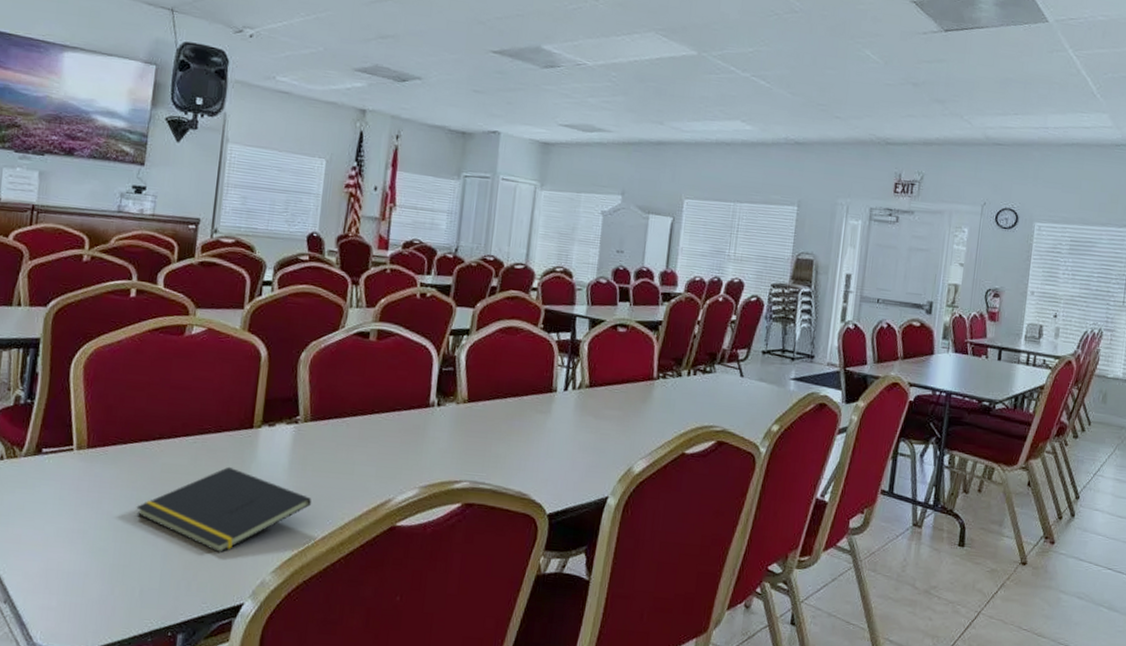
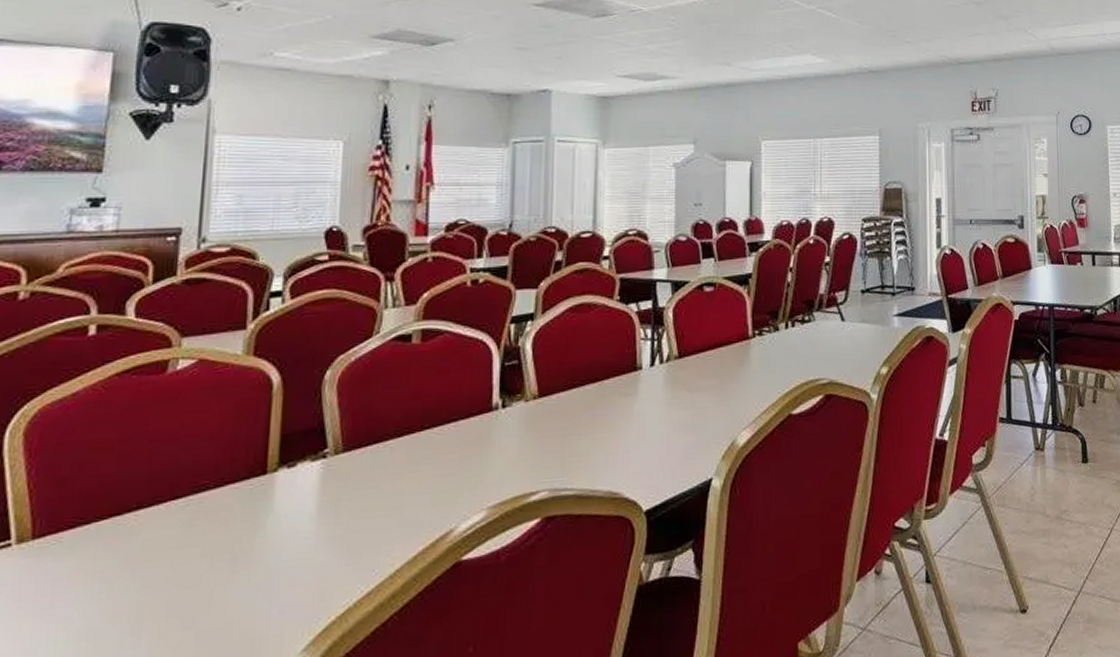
notepad: present [136,466,312,553] -> none [107,527,351,642]

